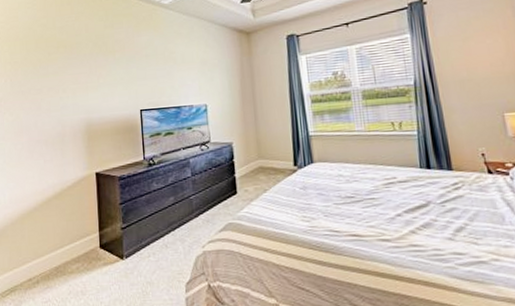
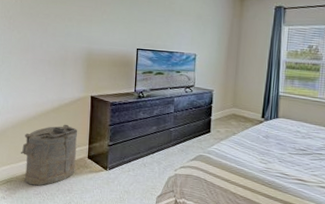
laundry hamper: none [22,210,87,292] -> present [20,124,78,186]

